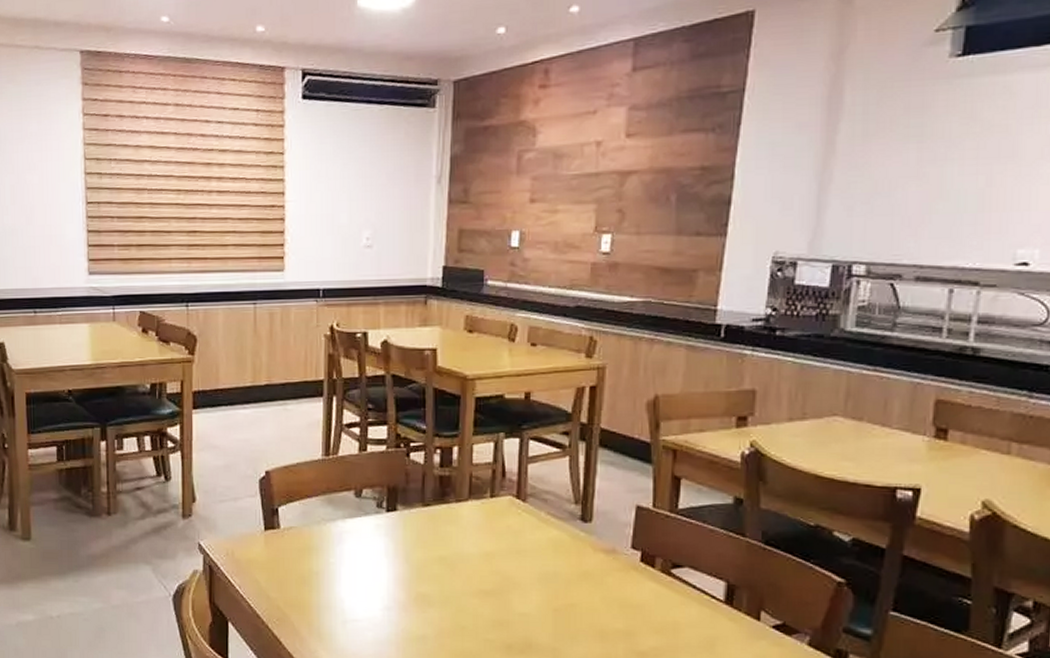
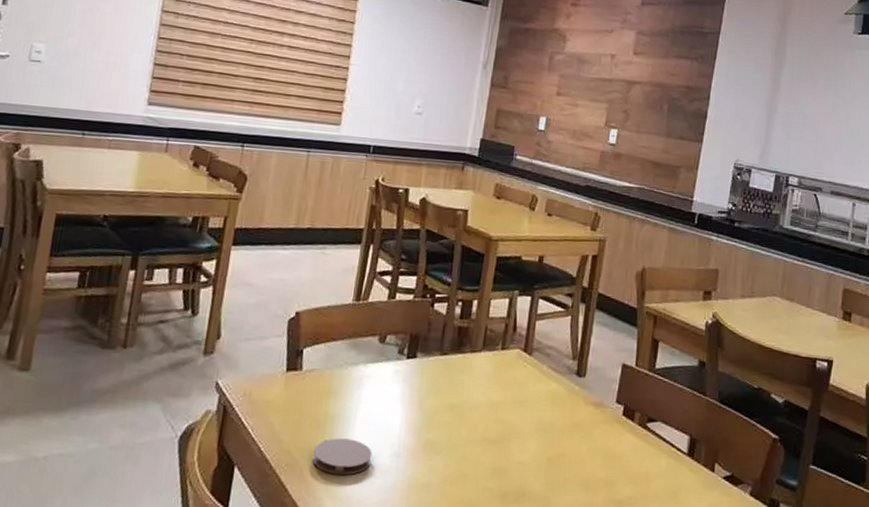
coaster: none [302,593,362,629] -> present [312,438,373,476]

